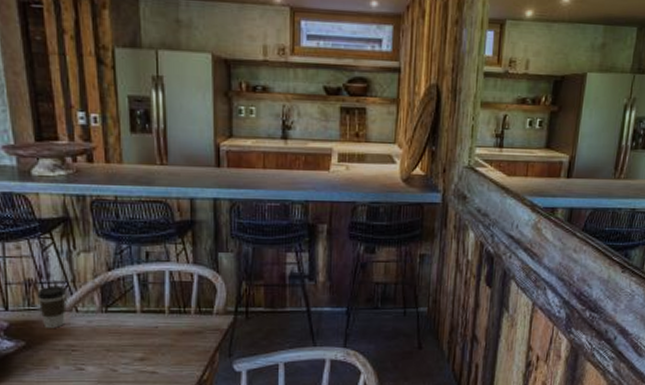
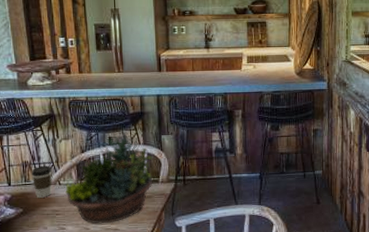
succulent planter: none [85,247,205,365] -> present [65,133,153,224]

